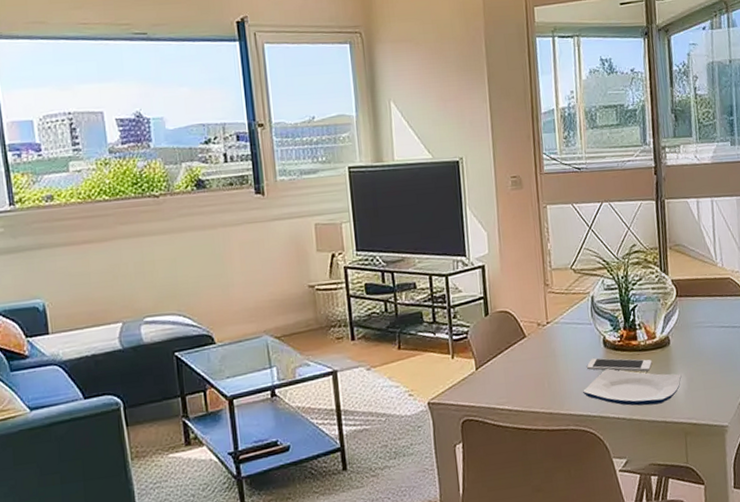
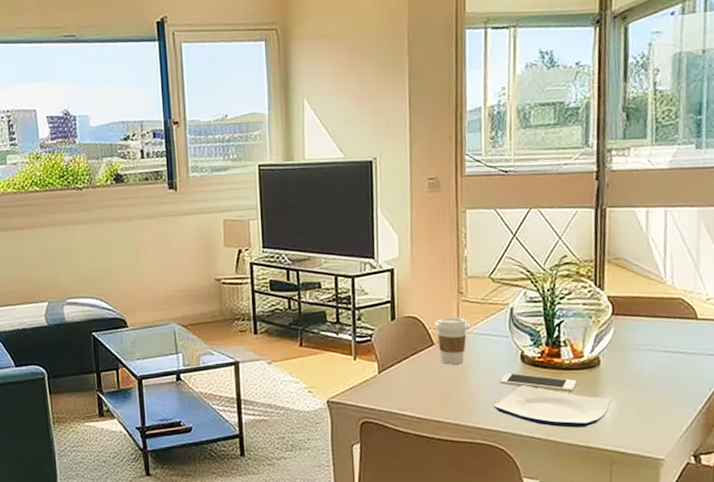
coffee cup: none [525,308,557,355] -> present [435,317,469,365]

